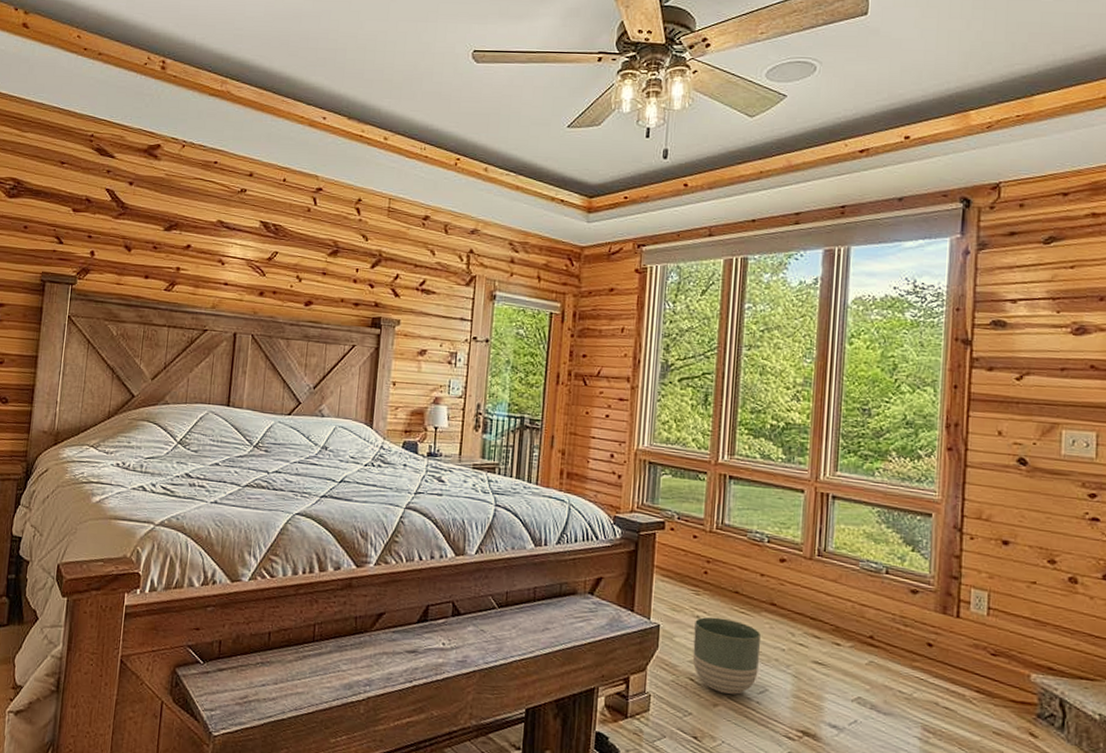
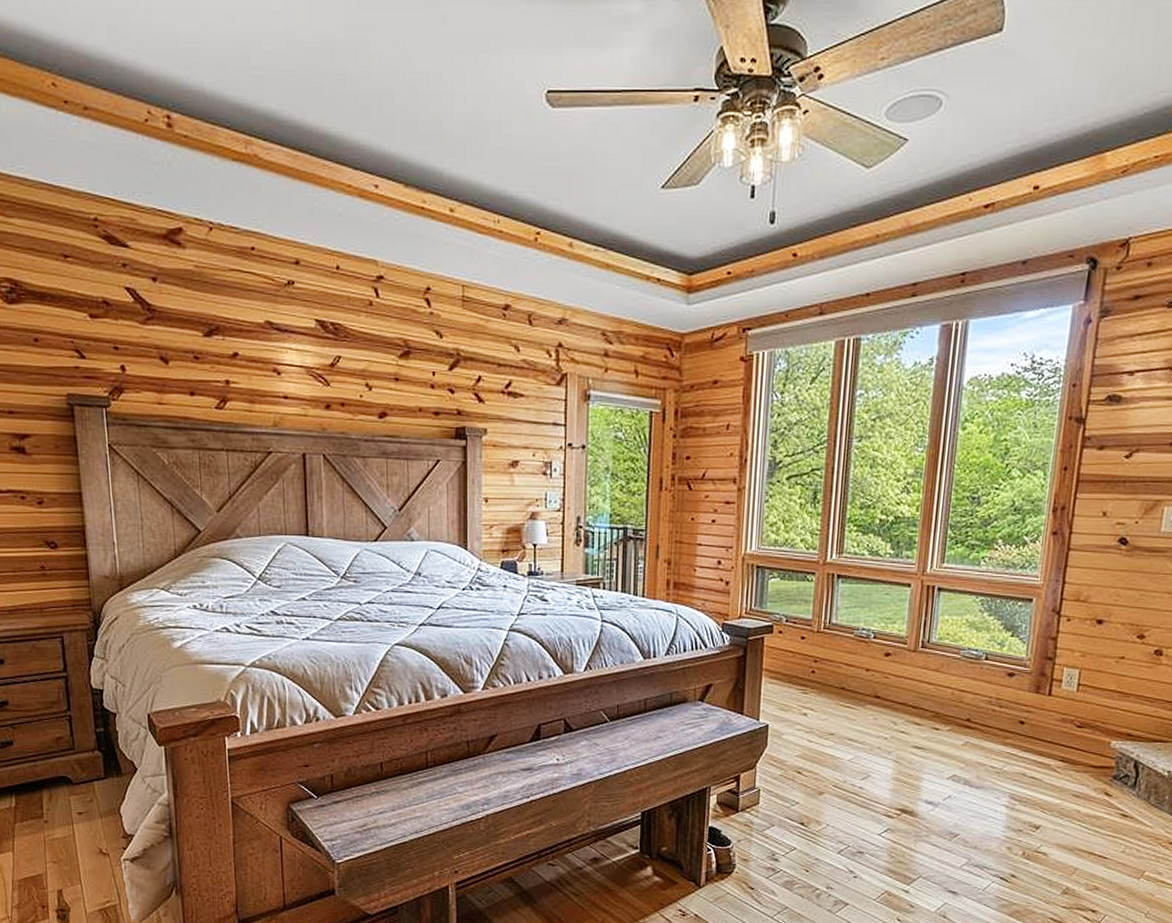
planter: present [692,617,761,695] -> none [800,713,865,783]

